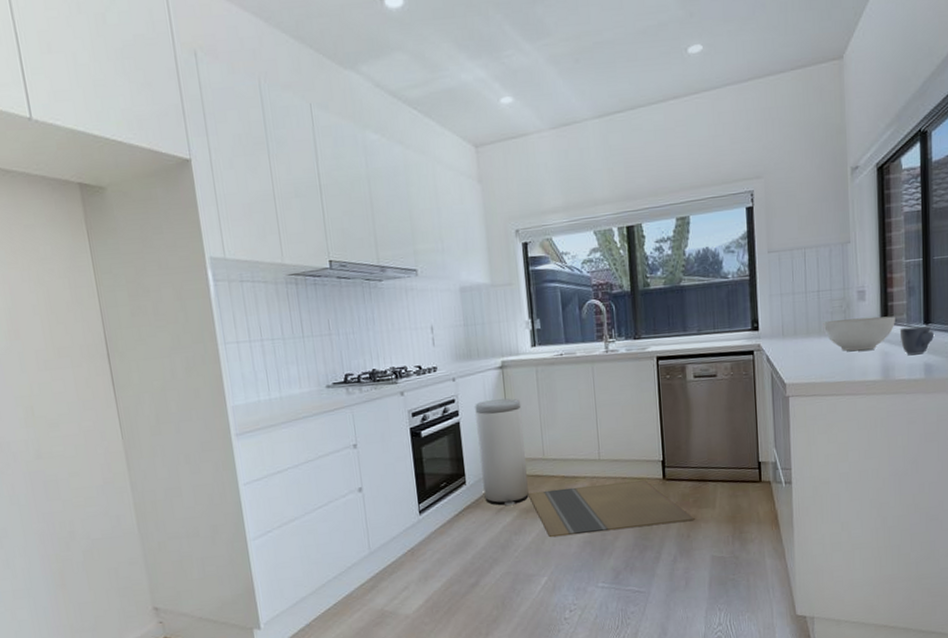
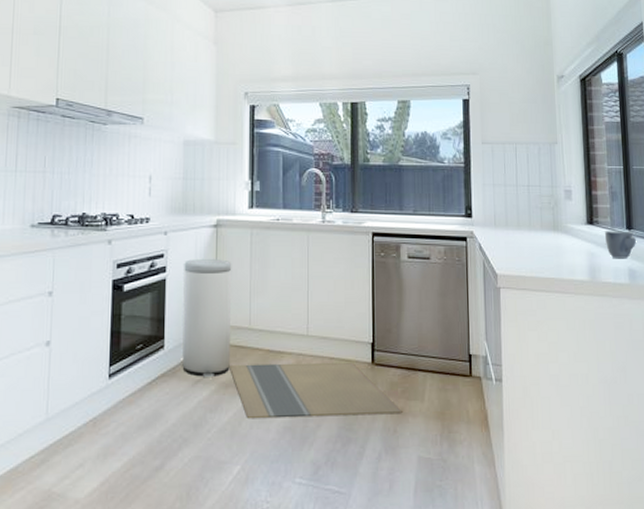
bowl: present [823,316,895,352] -> none [532,215,600,249]

